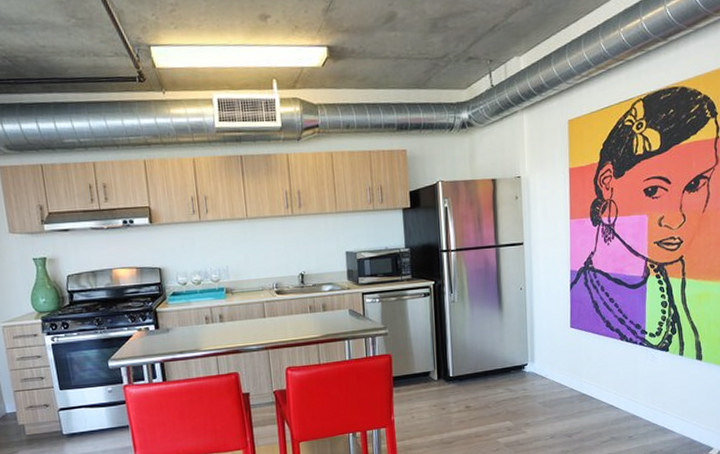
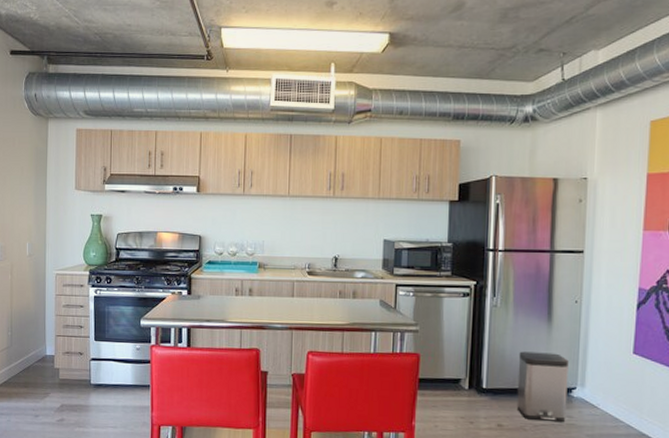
pedal bin: none [477,336,522,398] -> present [516,351,569,423]

